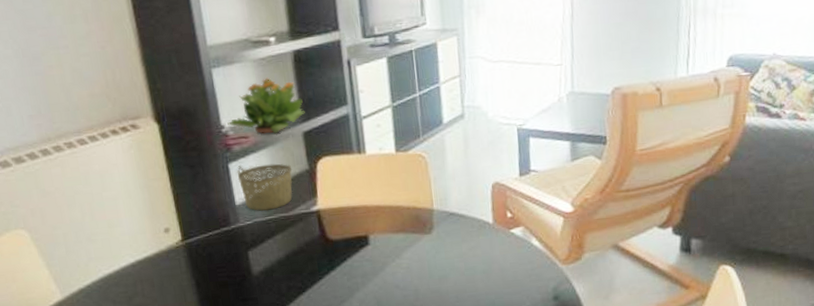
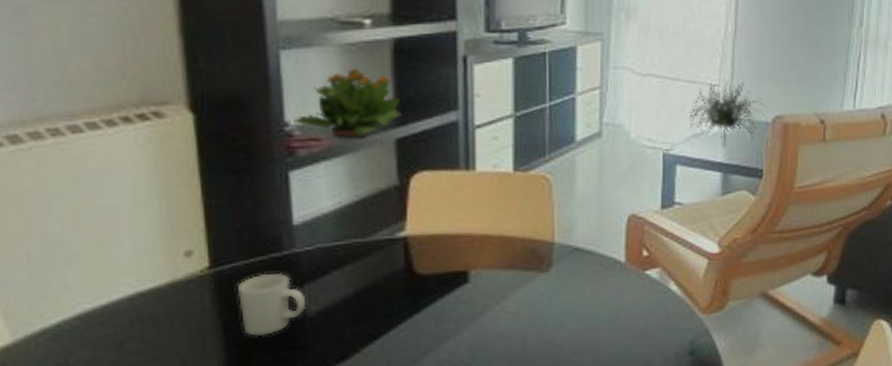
mug: none [203,242,252,292] -> present [238,272,307,337]
basket: present [237,163,293,212] -> none [299,175,377,235]
plant: none [530,60,608,116] -> present [681,81,768,144]

